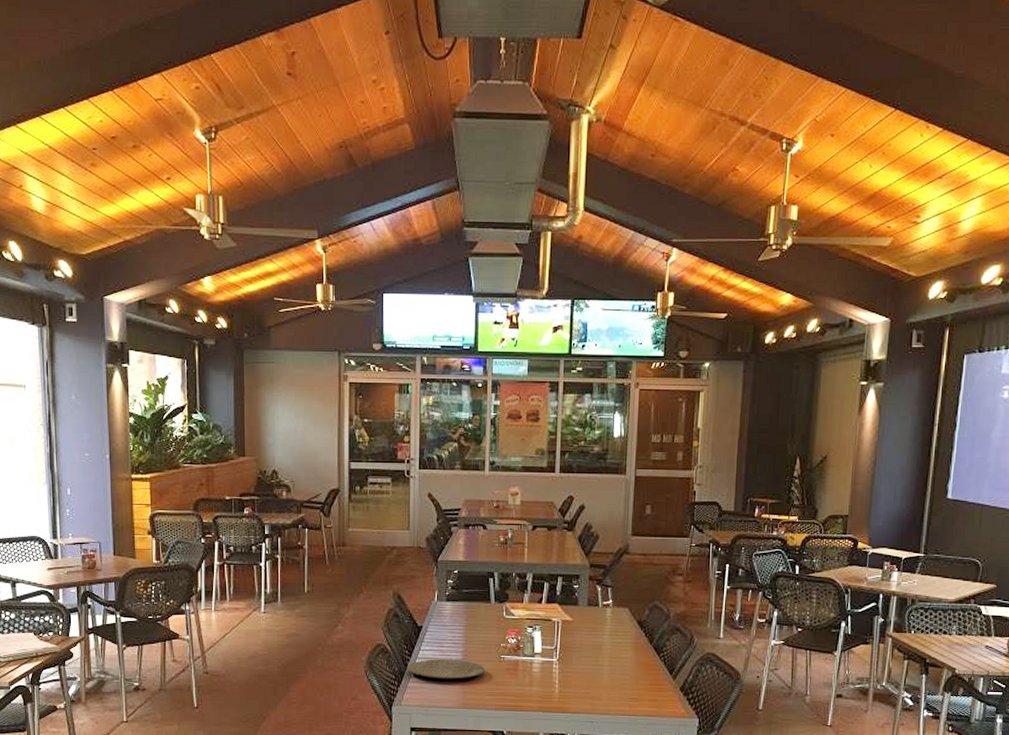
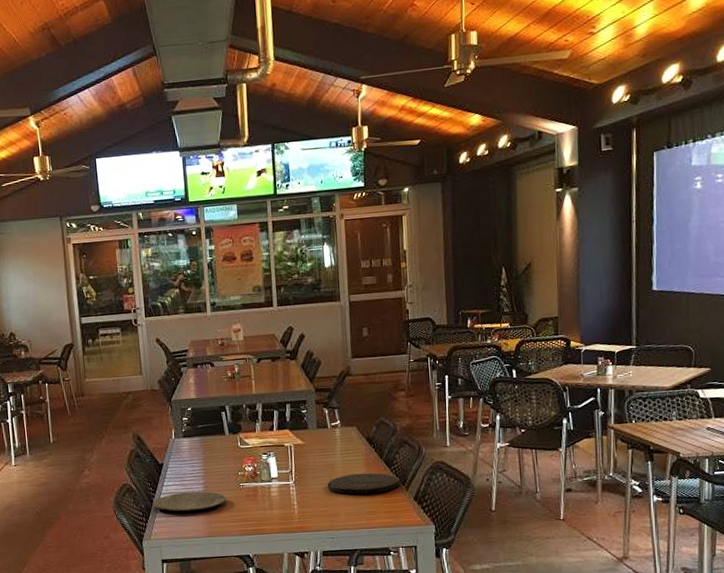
plate: none [593,657,669,680] -> present [328,472,401,495]

